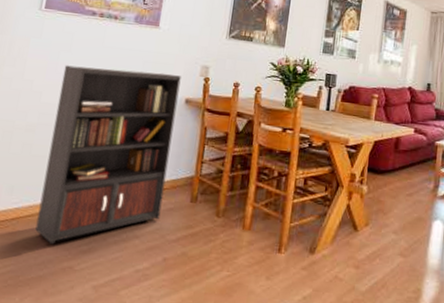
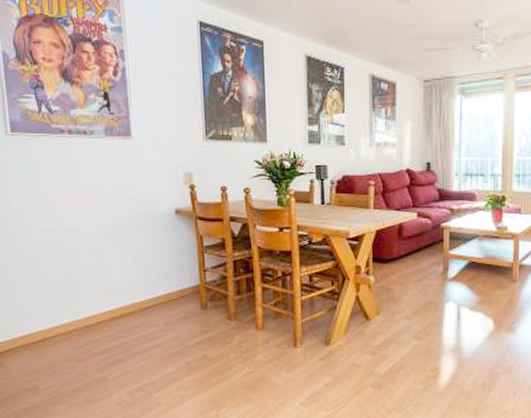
bookcase: present [35,65,181,245] -> none [47,185,175,360]

